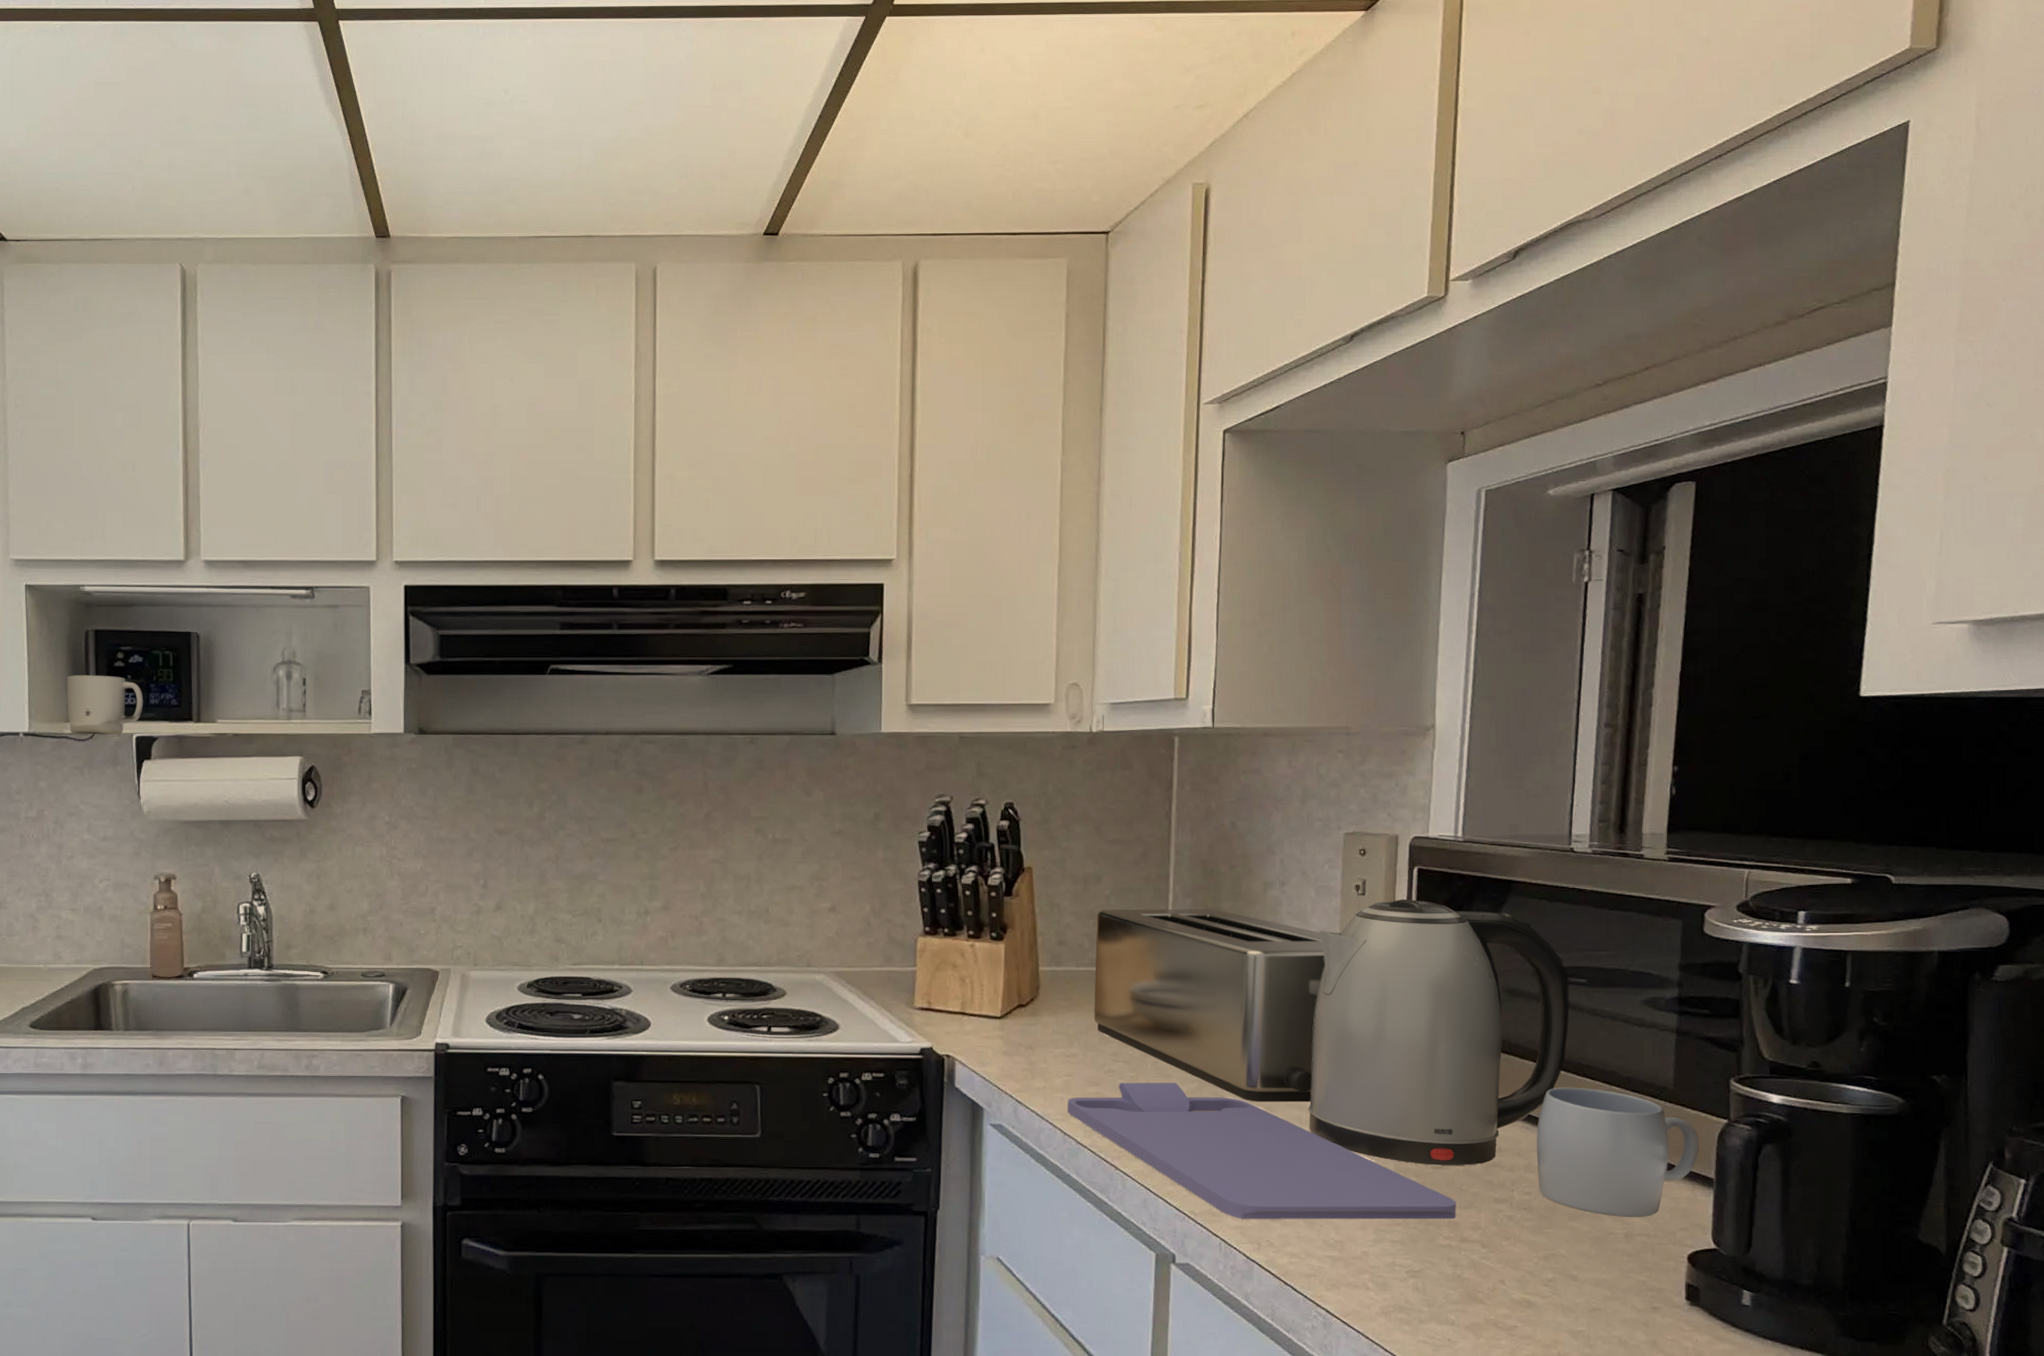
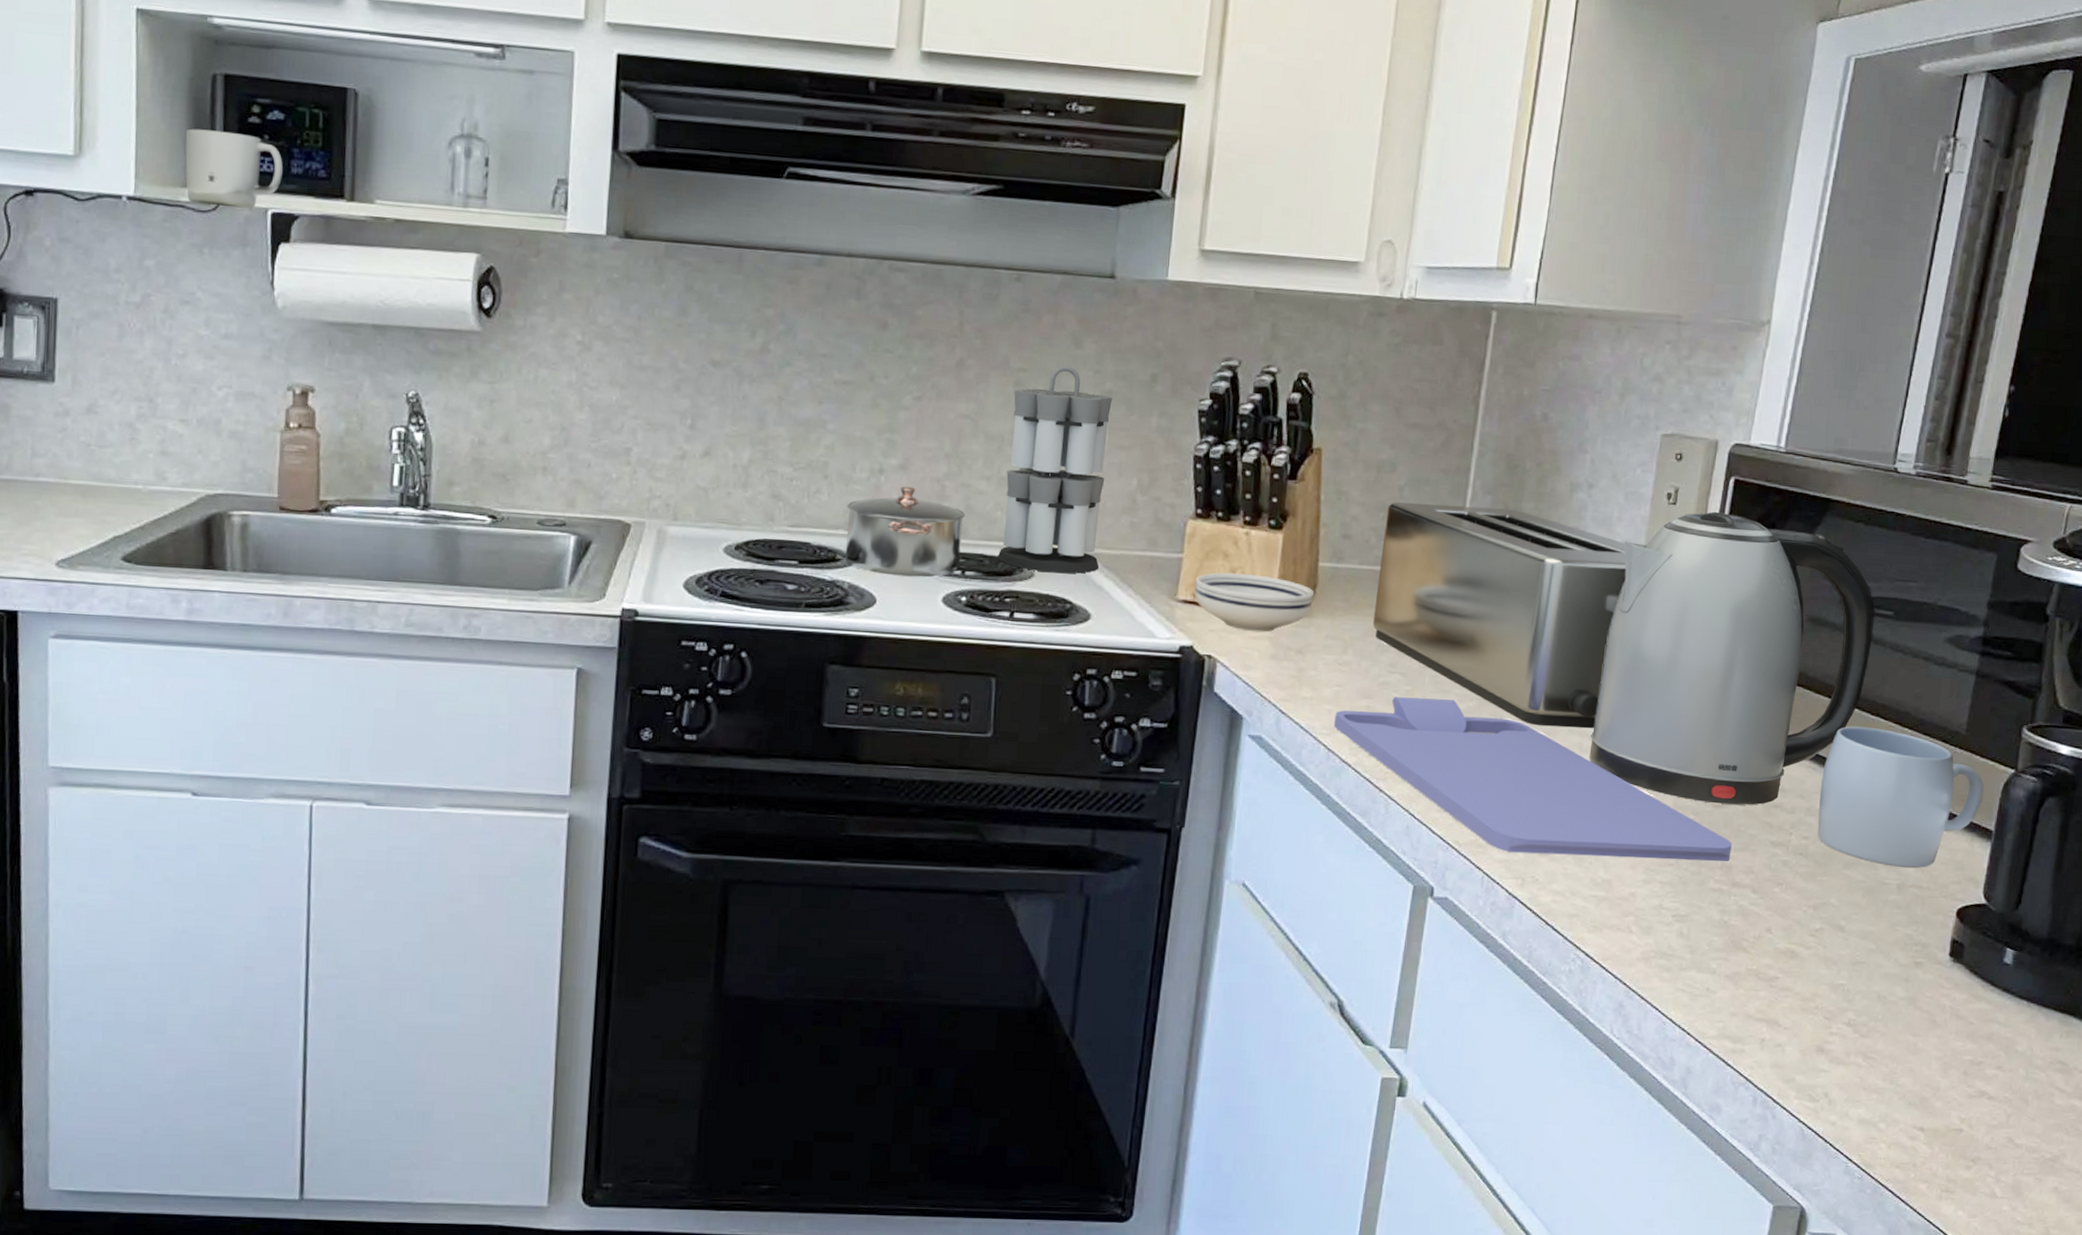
cooking pot: none [620,924,722,1001] -> present [844,486,966,577]
spice rack: none [752,812,842,991] -> present [997,365,1113,574]
bowl: none [929,981,1038,1032] -> present [1194,572,1315,633]

